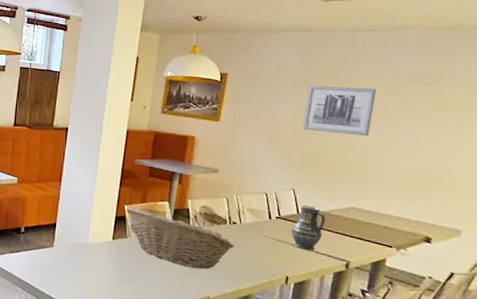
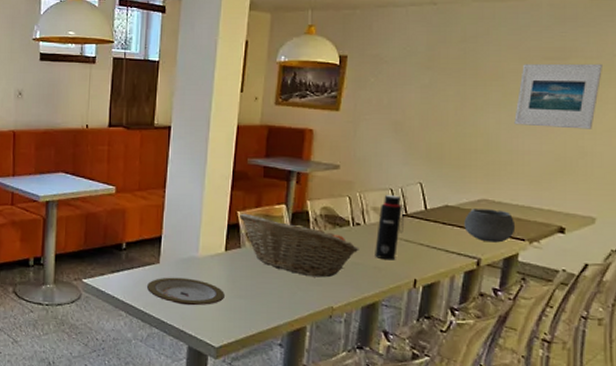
plate: none [42,260,111,287] -> present [147,277,225,306]
water bottle: none [249,198,279,258] -> present [375,195,405,260]
vase: present [291,205,326,250] -> none [419,200,456,249]
wall art: present [302,86,376,137] -> none [429,66,507,121]
bowl: none [334,215,383,248] -> present [464,209,516,243]
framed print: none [383,87,467,149] -> present [514,63,602,129]

